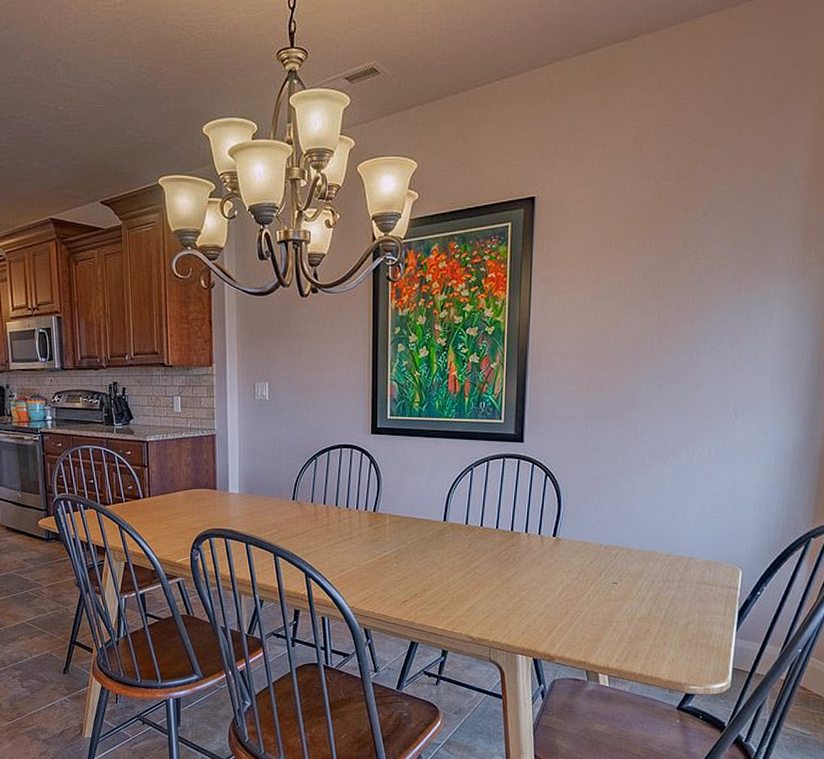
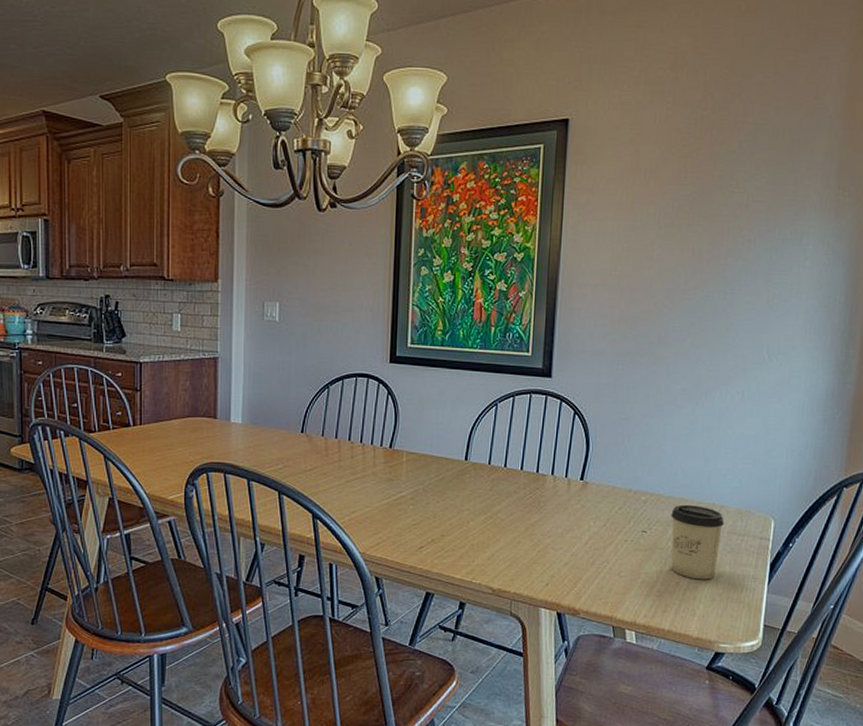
cup: none [641,557,693,627] -> present [671,504,724,580]

